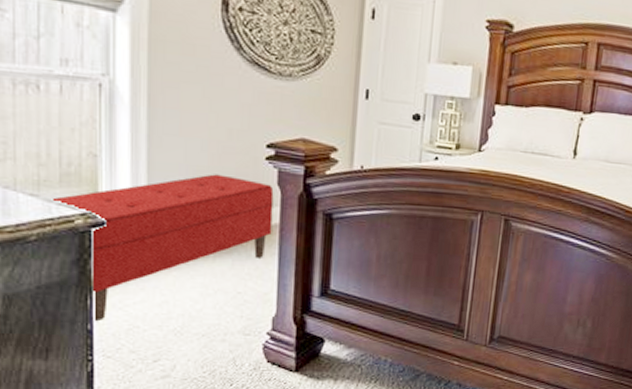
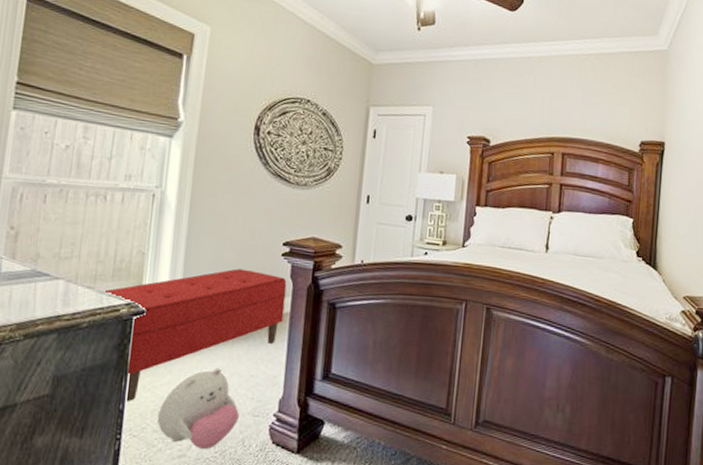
plush toy: none [134,284,227,369] -> present [158,368,239,449]

